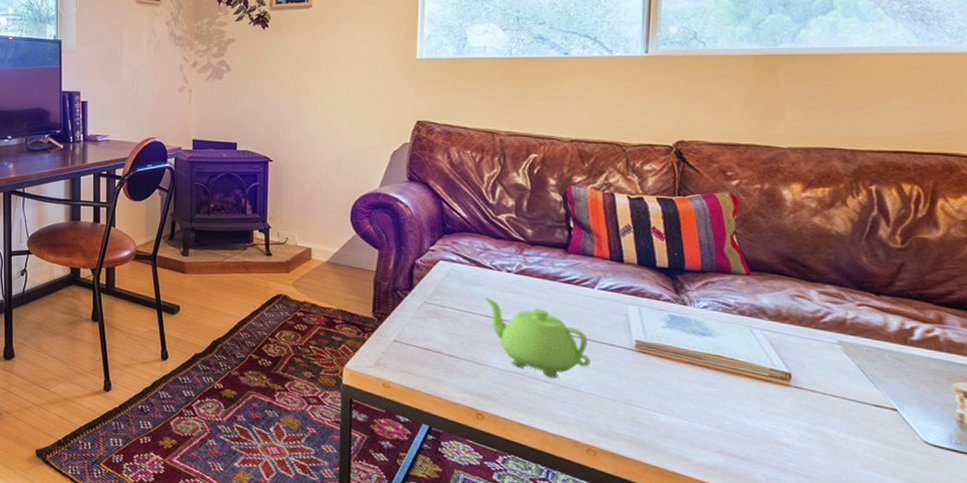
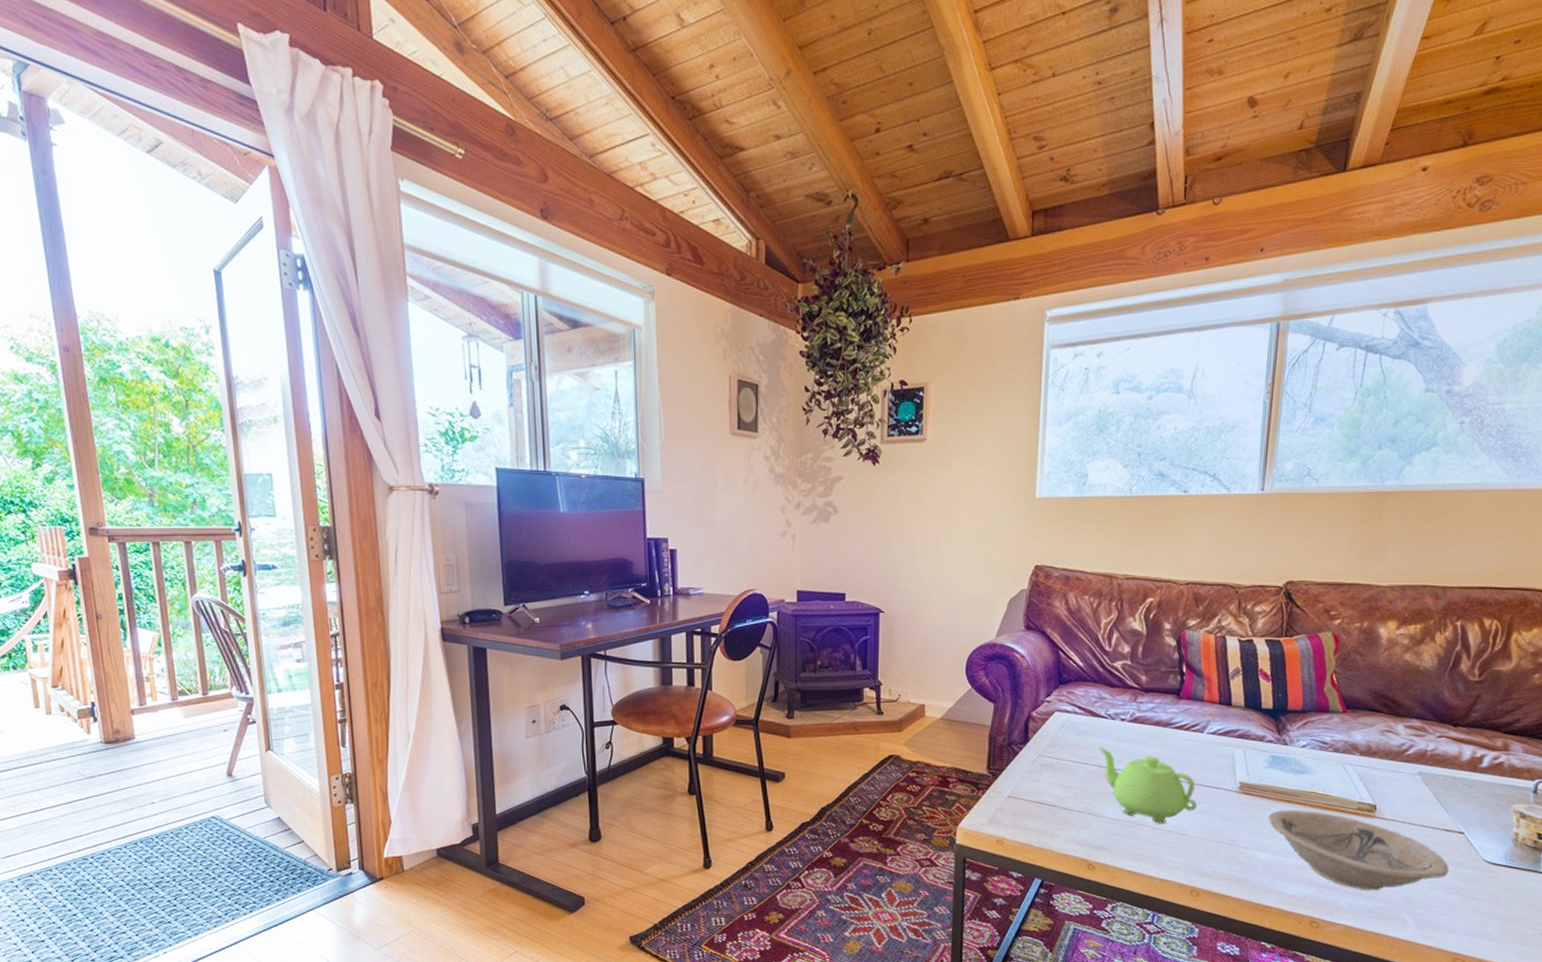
bowl: none [669,372,882,466] -> present [1268,810,1449,891]

